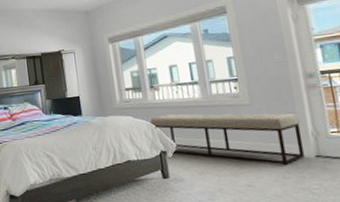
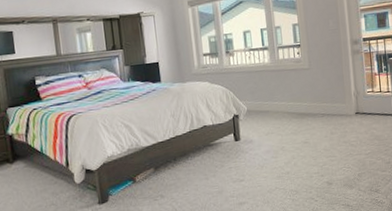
bench: present [150,113,306,165] -> none [225,76,348,122]

